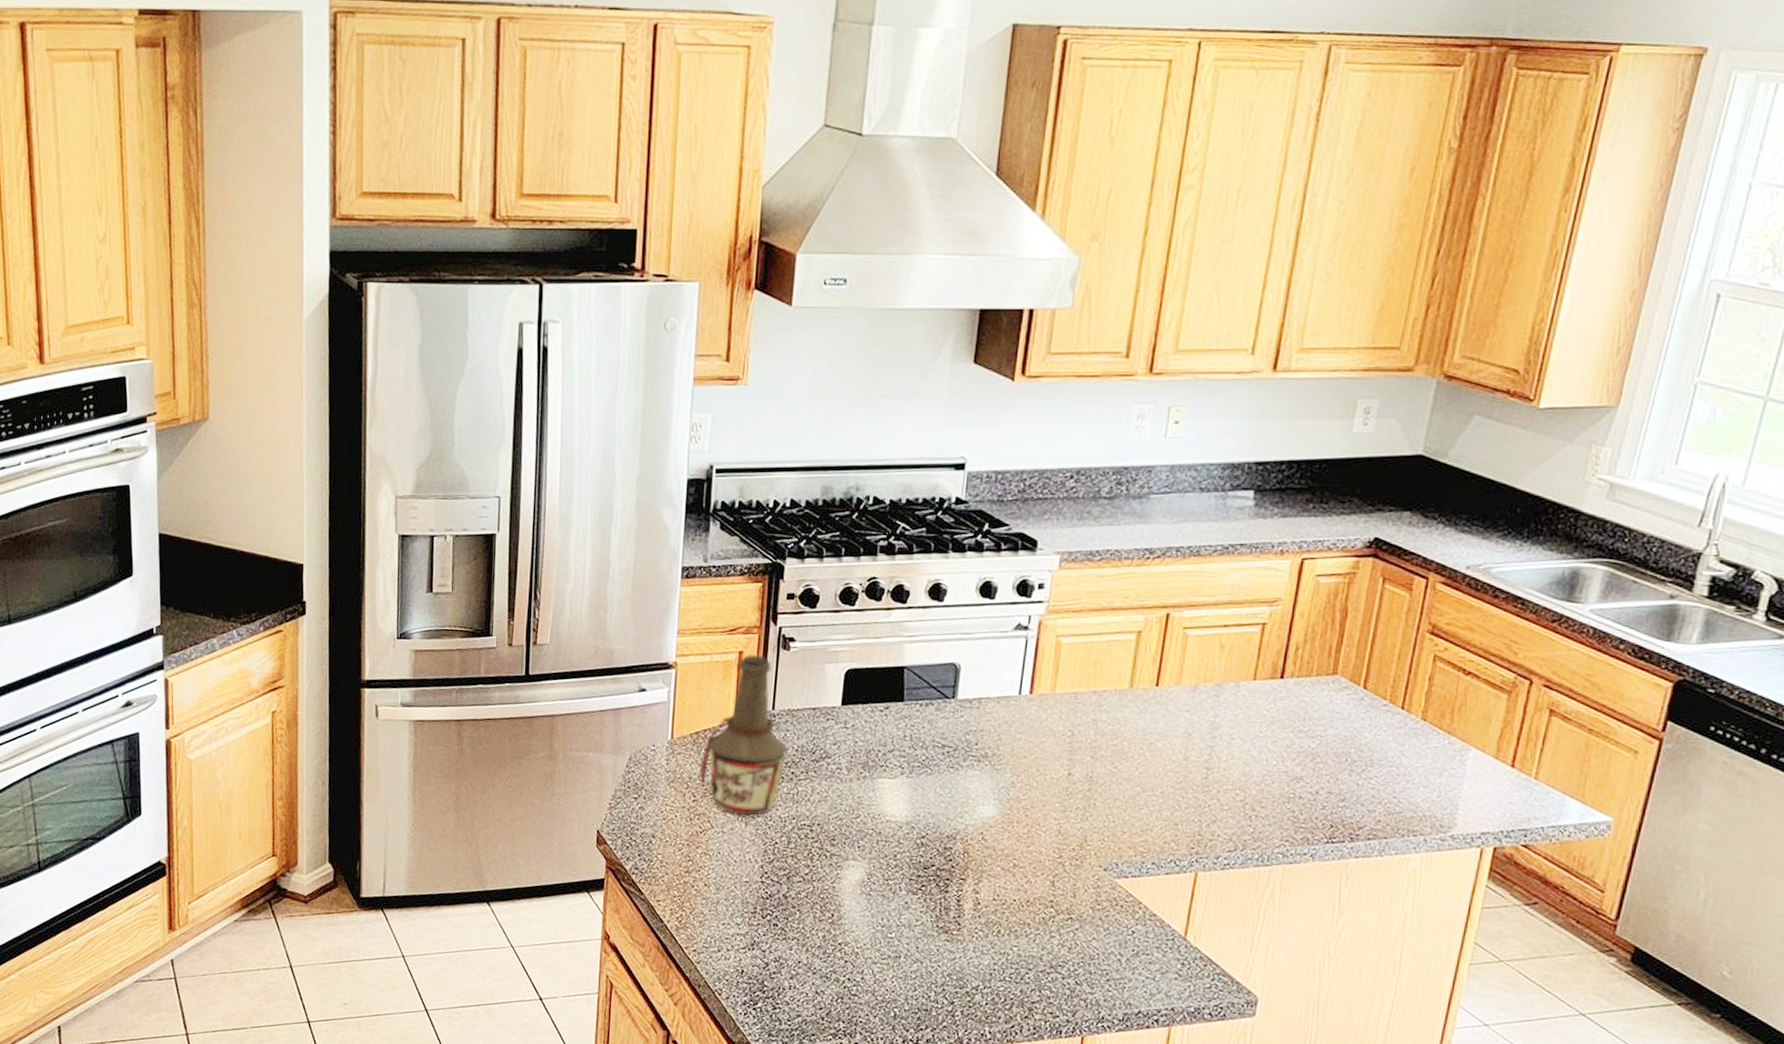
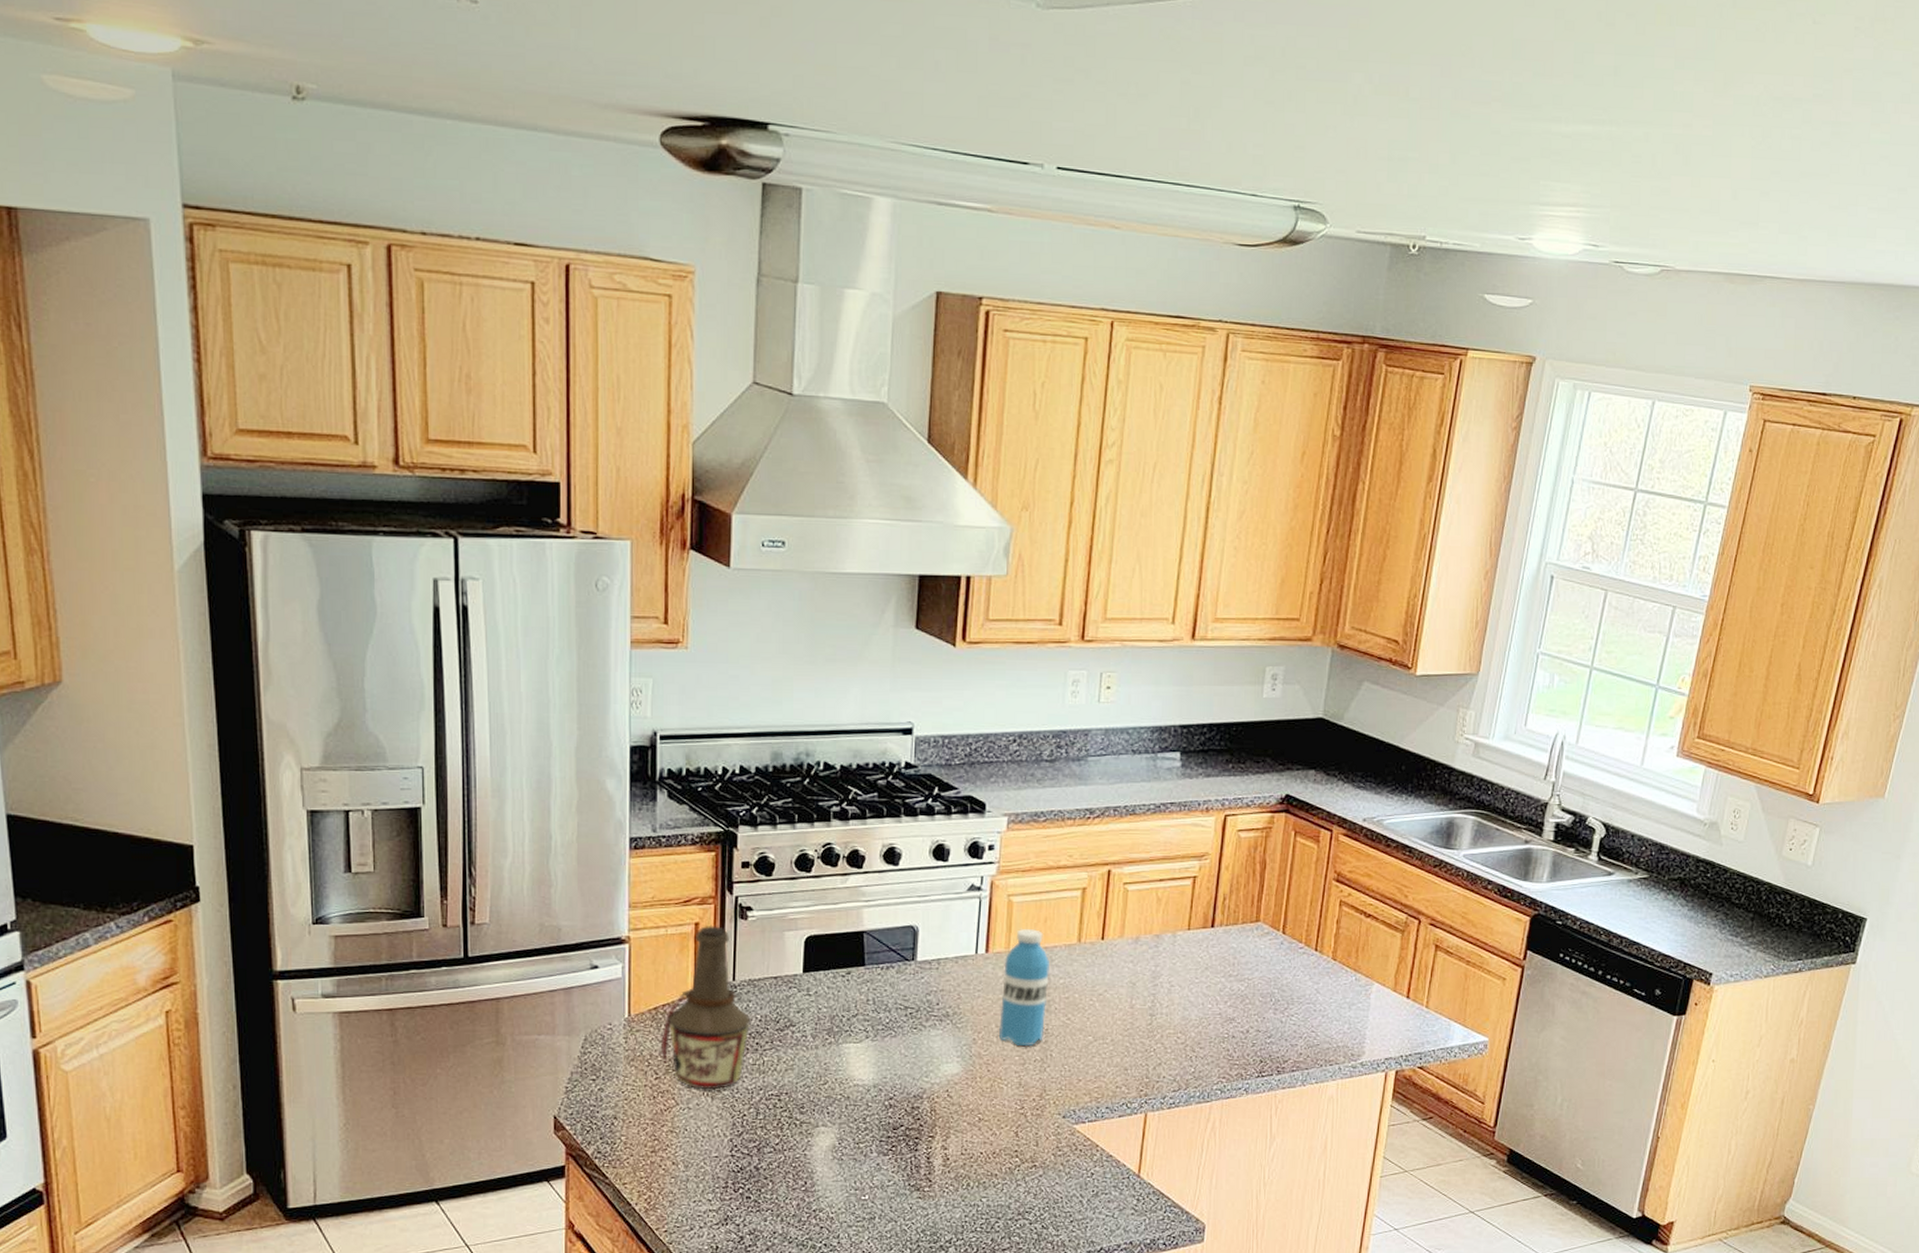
water bottle: none [1040,670,1098,794] -> present [999,928,1049,1047]

